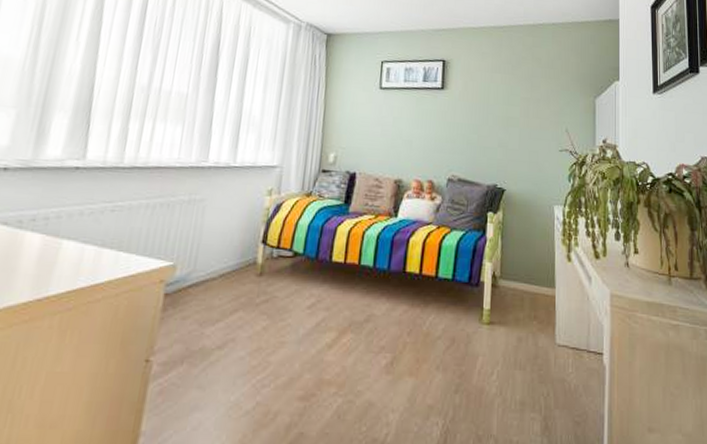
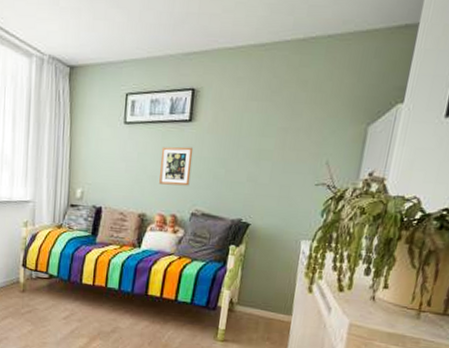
picture frame: none [415,112,447,151] -> present [159,146,194,186]

